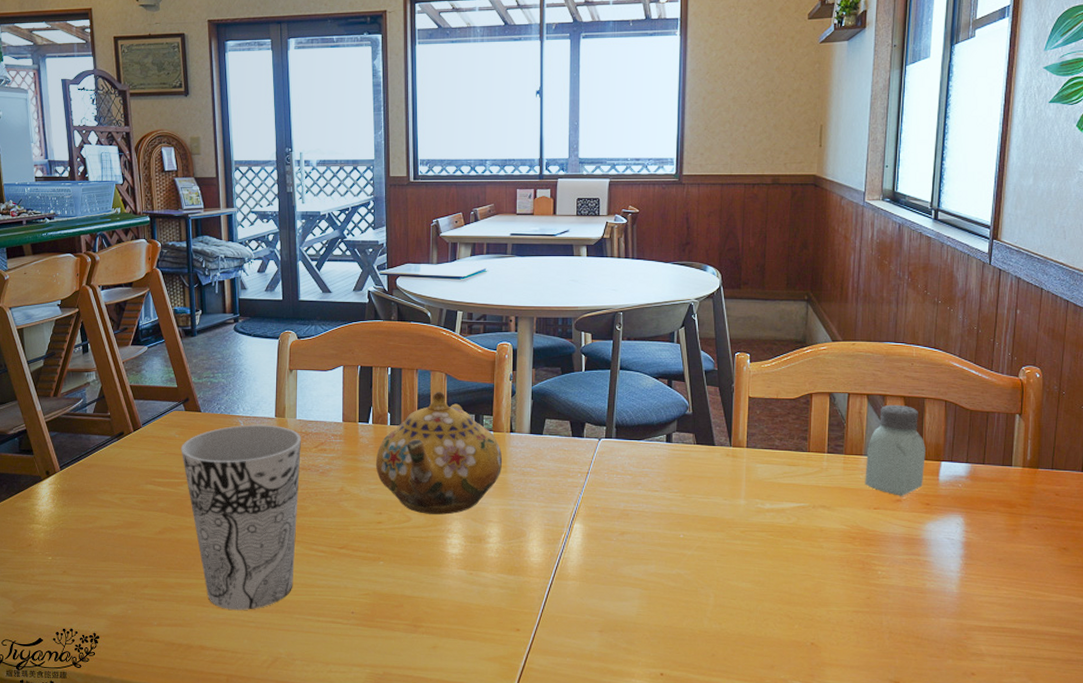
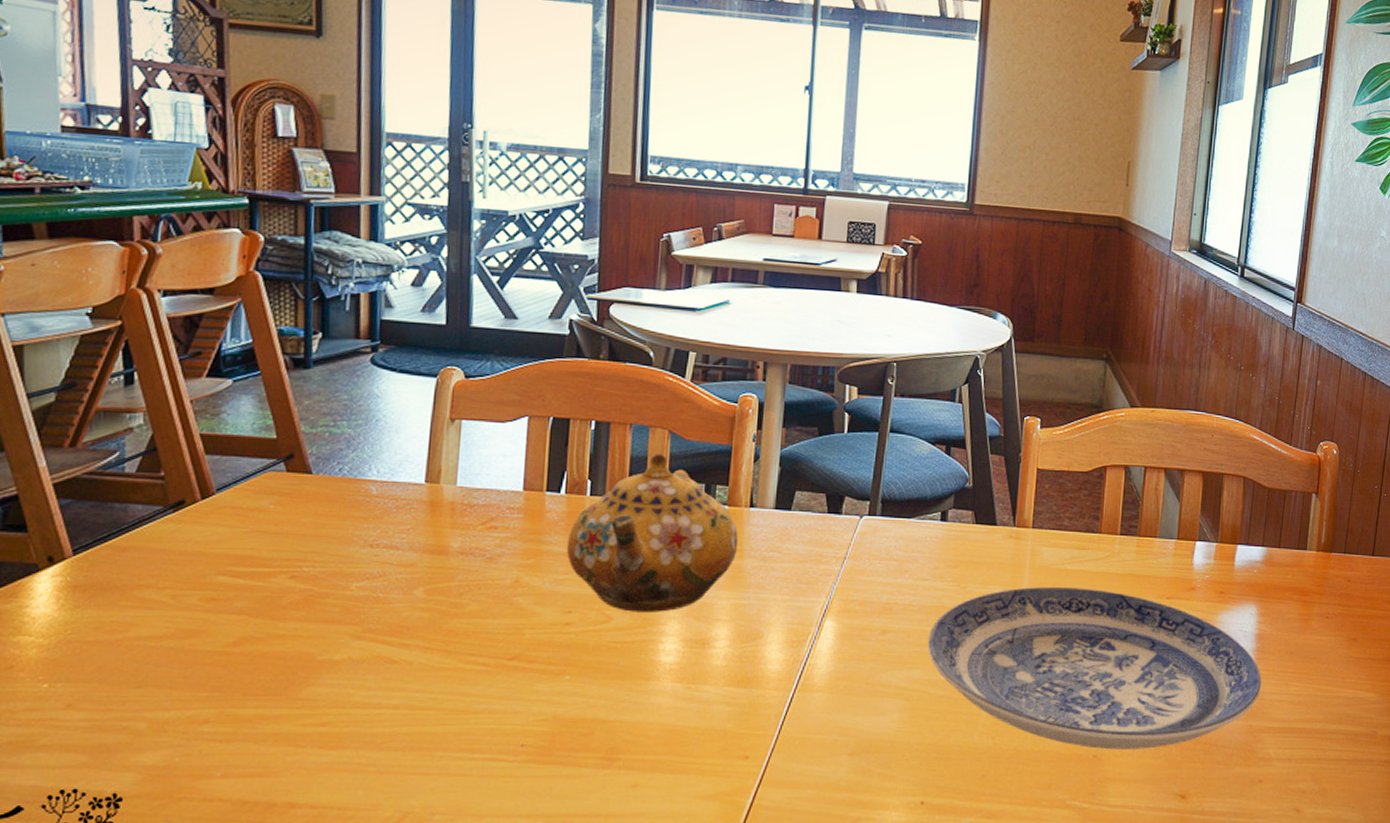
cup: present [181,424,301,611] -> none [276,492,462,751]
plate: none [660,497,970,640] -> present [928,586,1261,750]
saltshaker: present [865,404,925,496] -> none [1158,480,1222,584]

